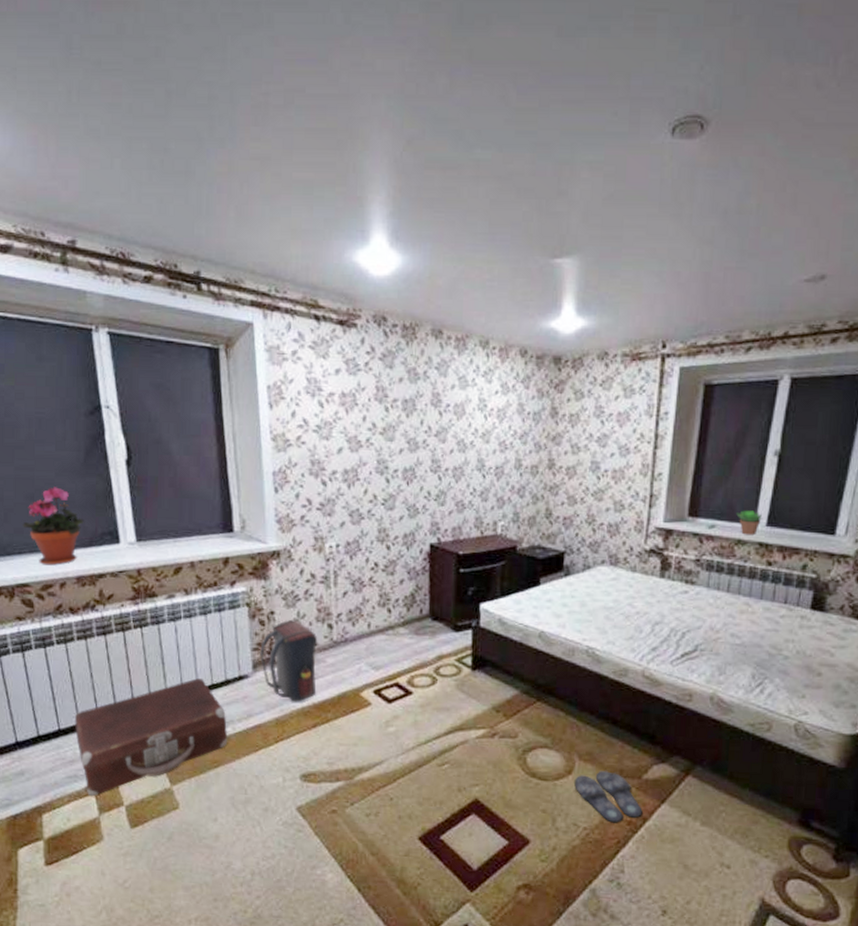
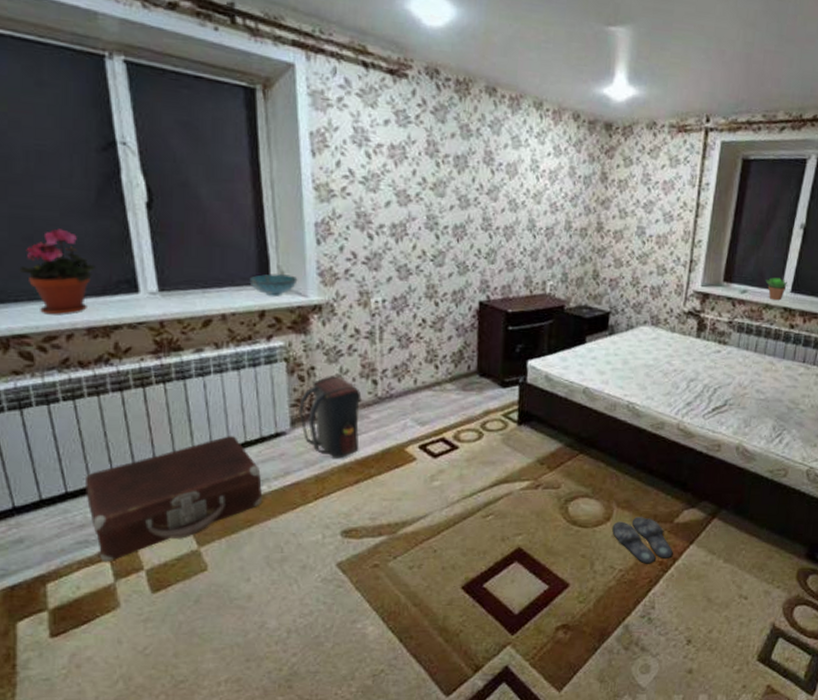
decorative bowl: none [213,522,258,545] -> present [248,273,298,298]

